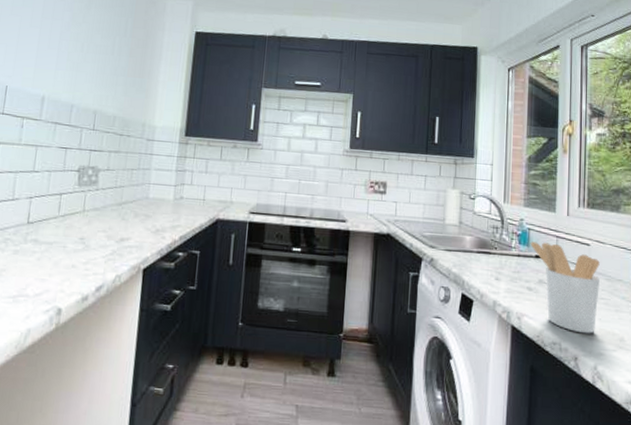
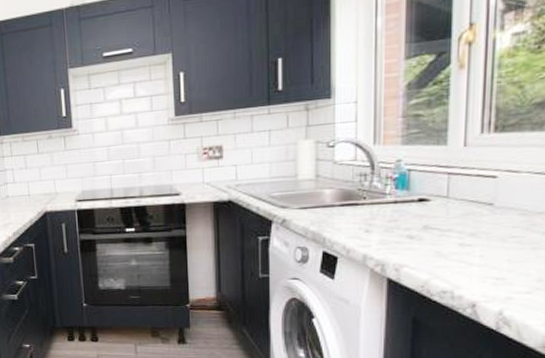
utensil holder: present [530,241,600,334] -> none [411,181,511,278]

